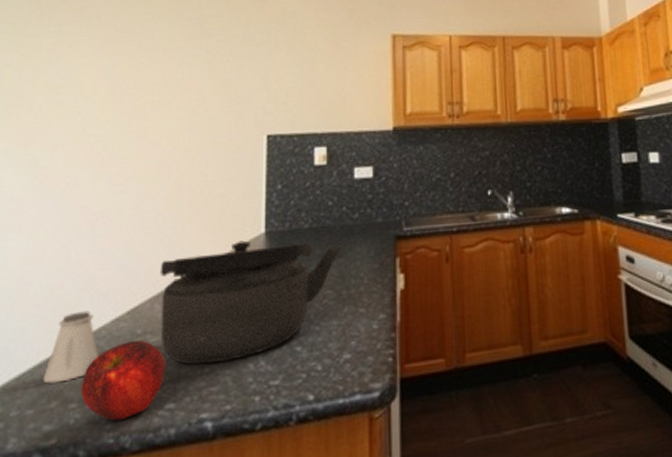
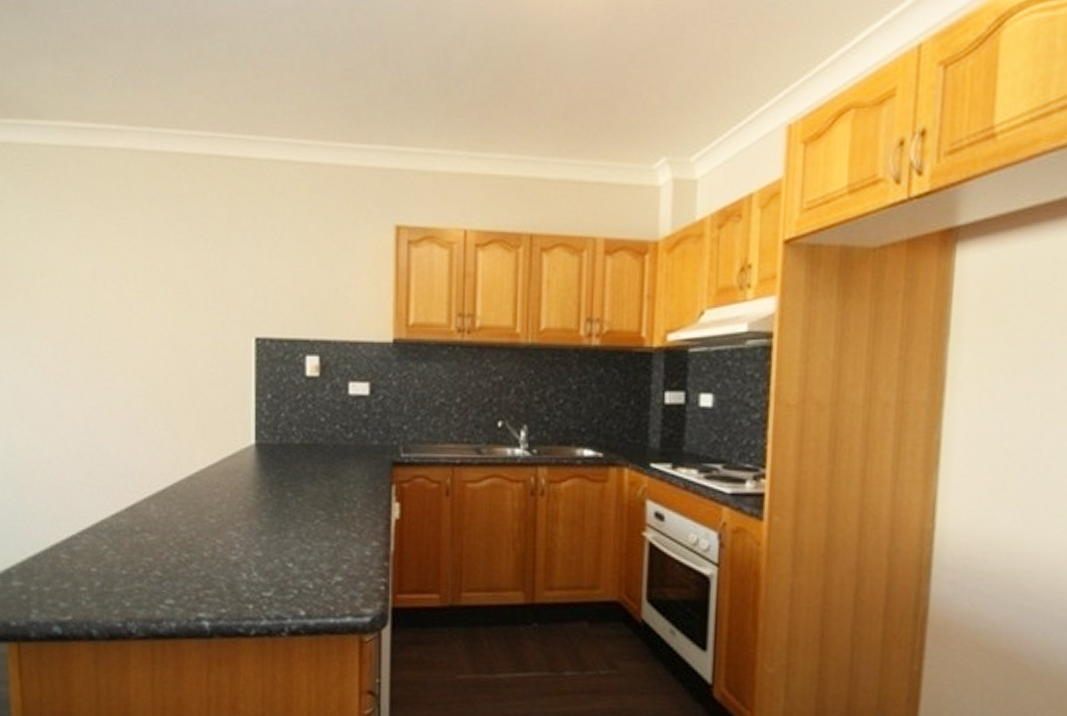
saltshaker: present [42,311,99,384] -> none [55,503,102,567]
apple: present [81,340,166,421] -> none [89,537,165,608]
kettle: present [159,240,343,365] -> none [153,450,336,569]

